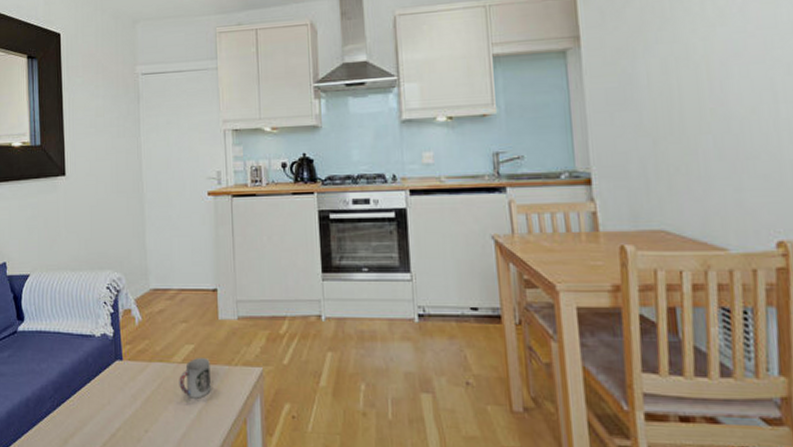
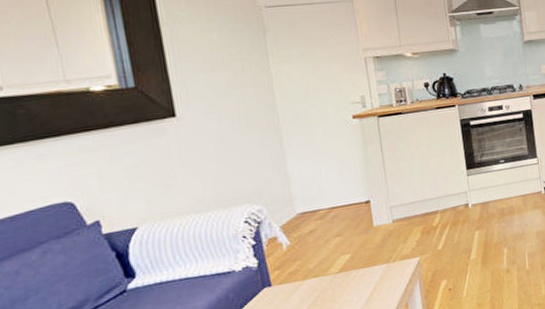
cup: present [179,357,211,399] -> none [337,262,371,301]

